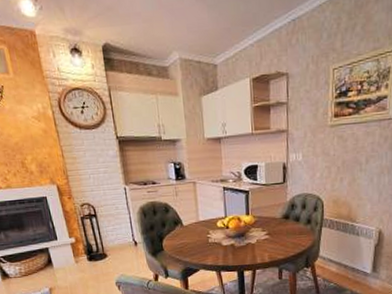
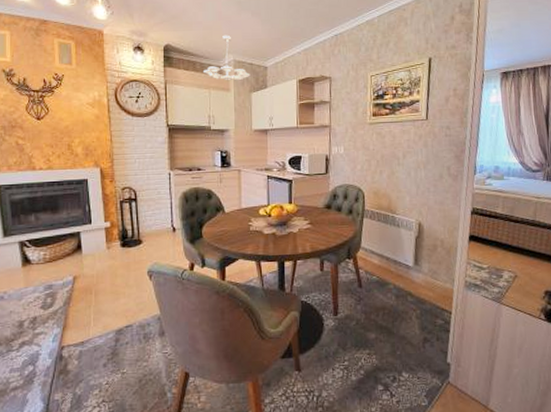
chandelier: none [148,27,199,84] -> present [203,35,251,81]

